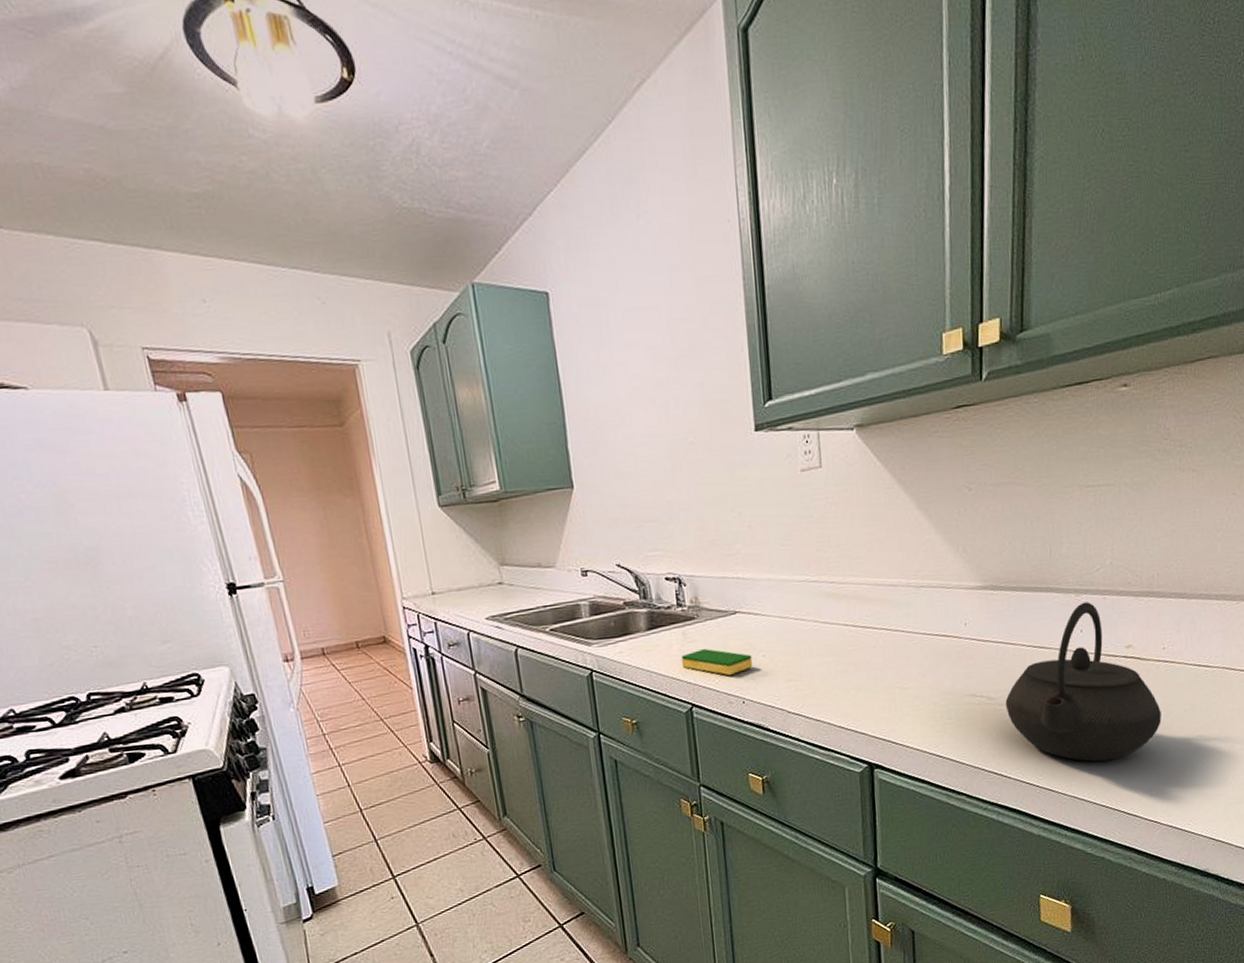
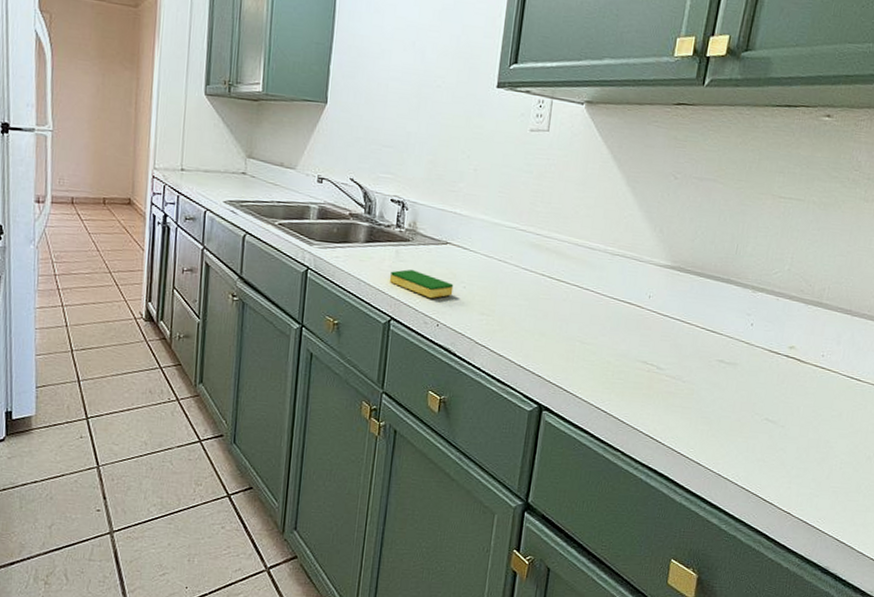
kettle: present [1005,602,1161,762] -> none [671,299,811,448]

